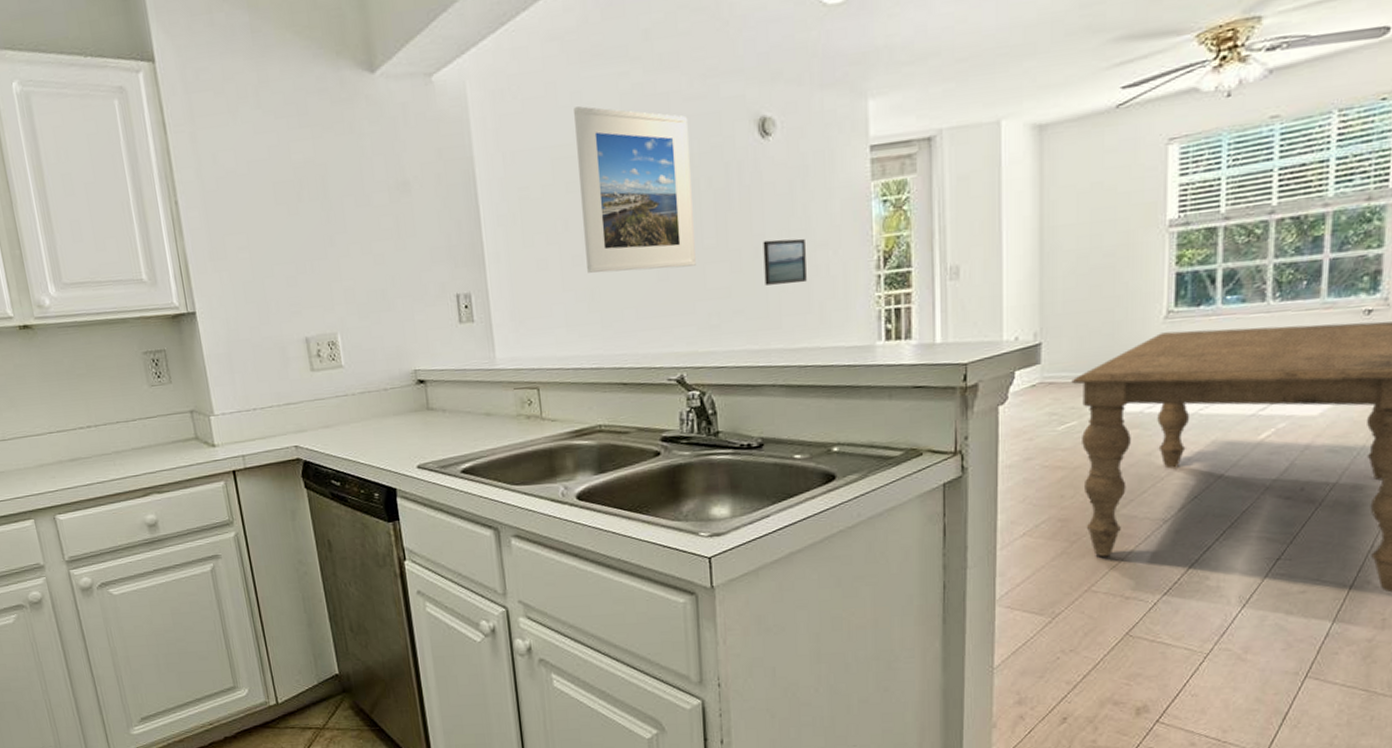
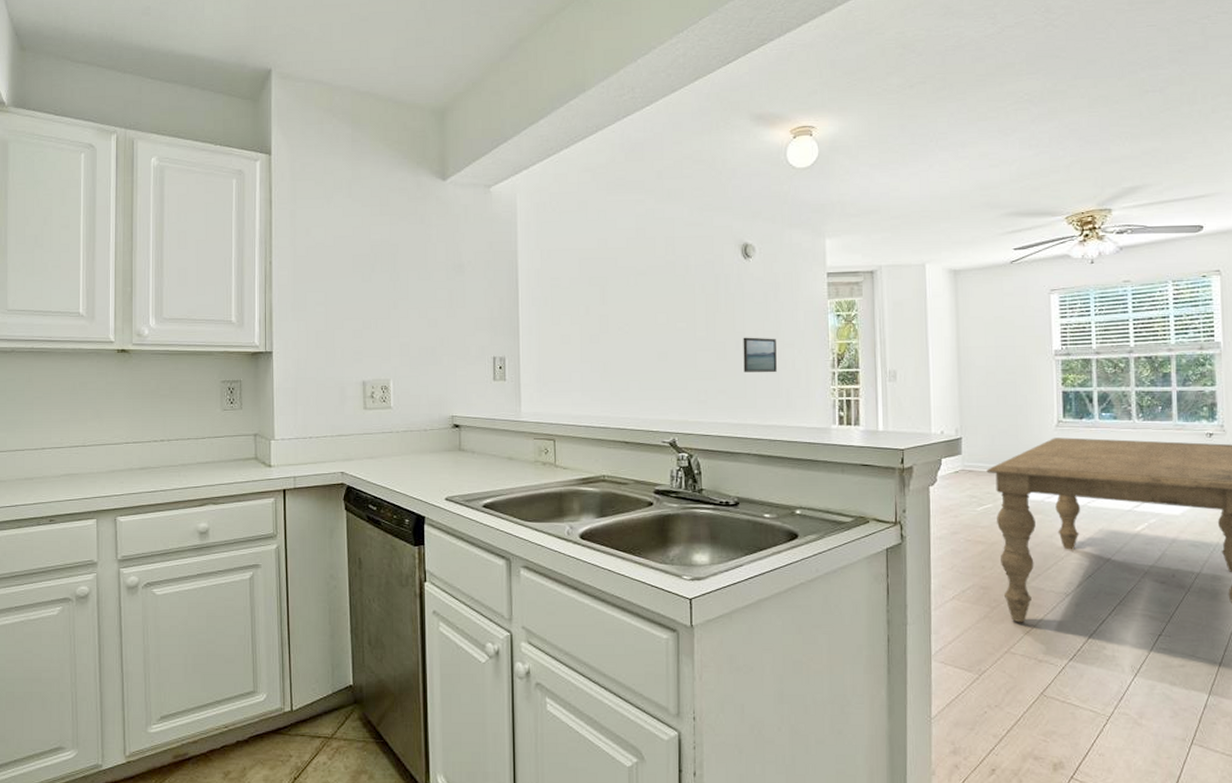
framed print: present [574,106,696,273] -> none [600,222,689,352]

